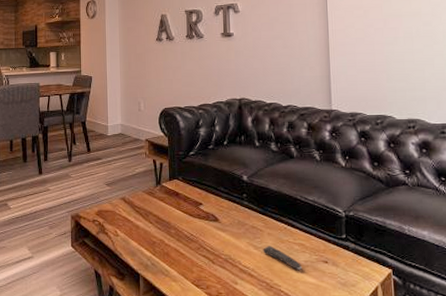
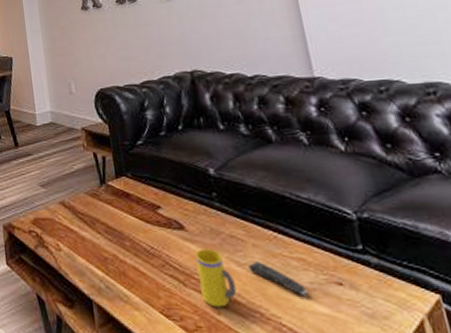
mug: none [224,236,252,279] -> present [195,249,237,308]

